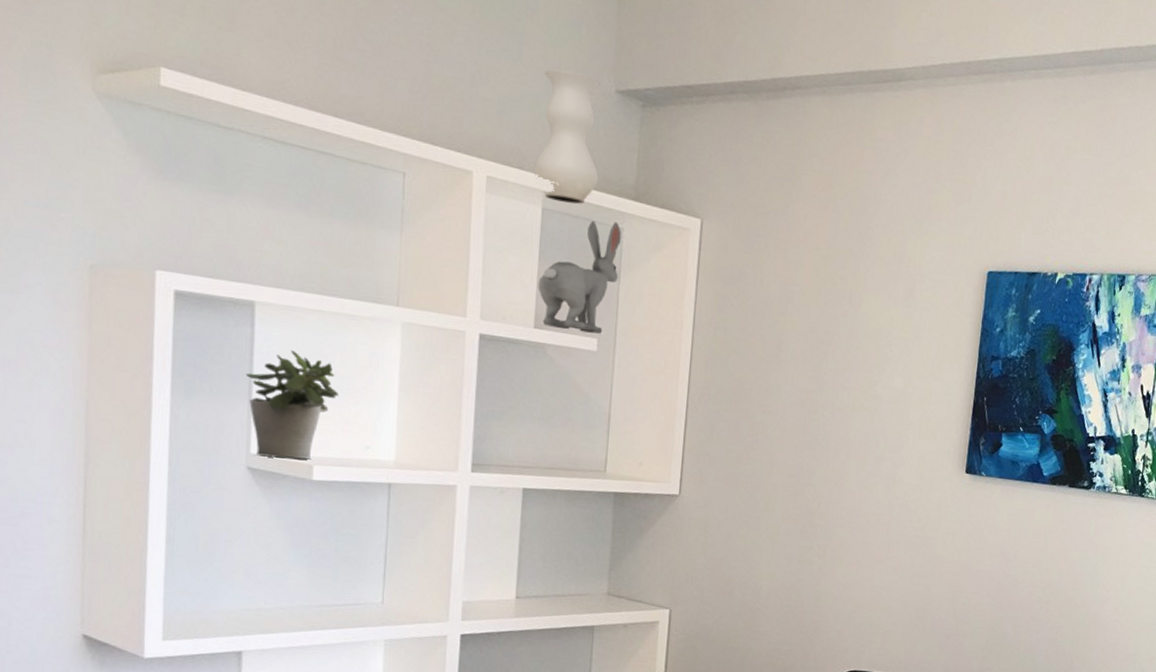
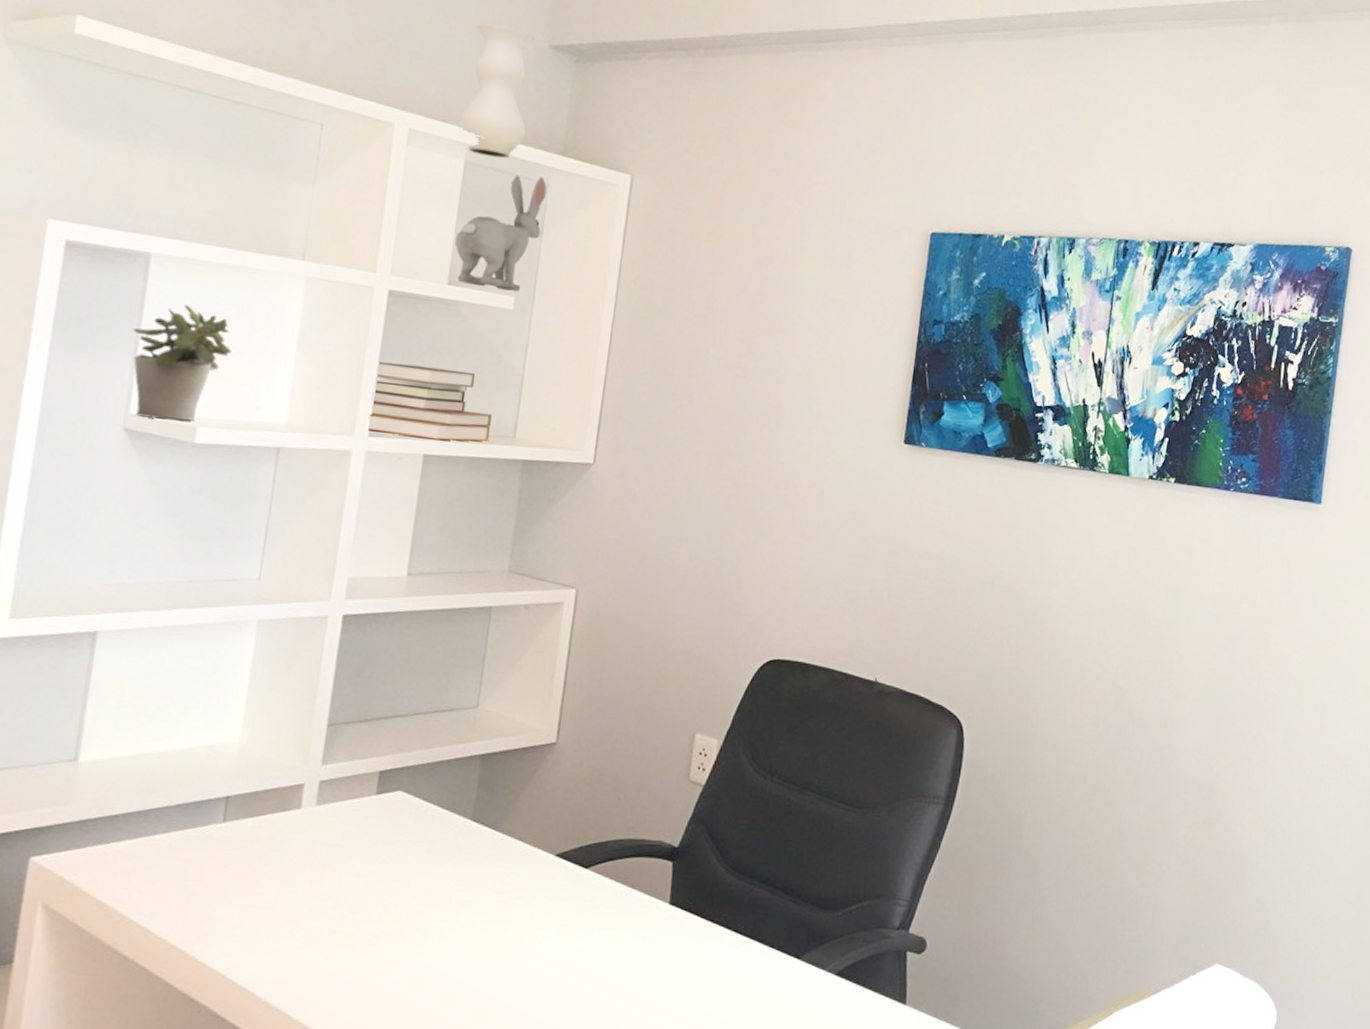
books: none [470,401,584,476] -> present [368,361,492,442]

